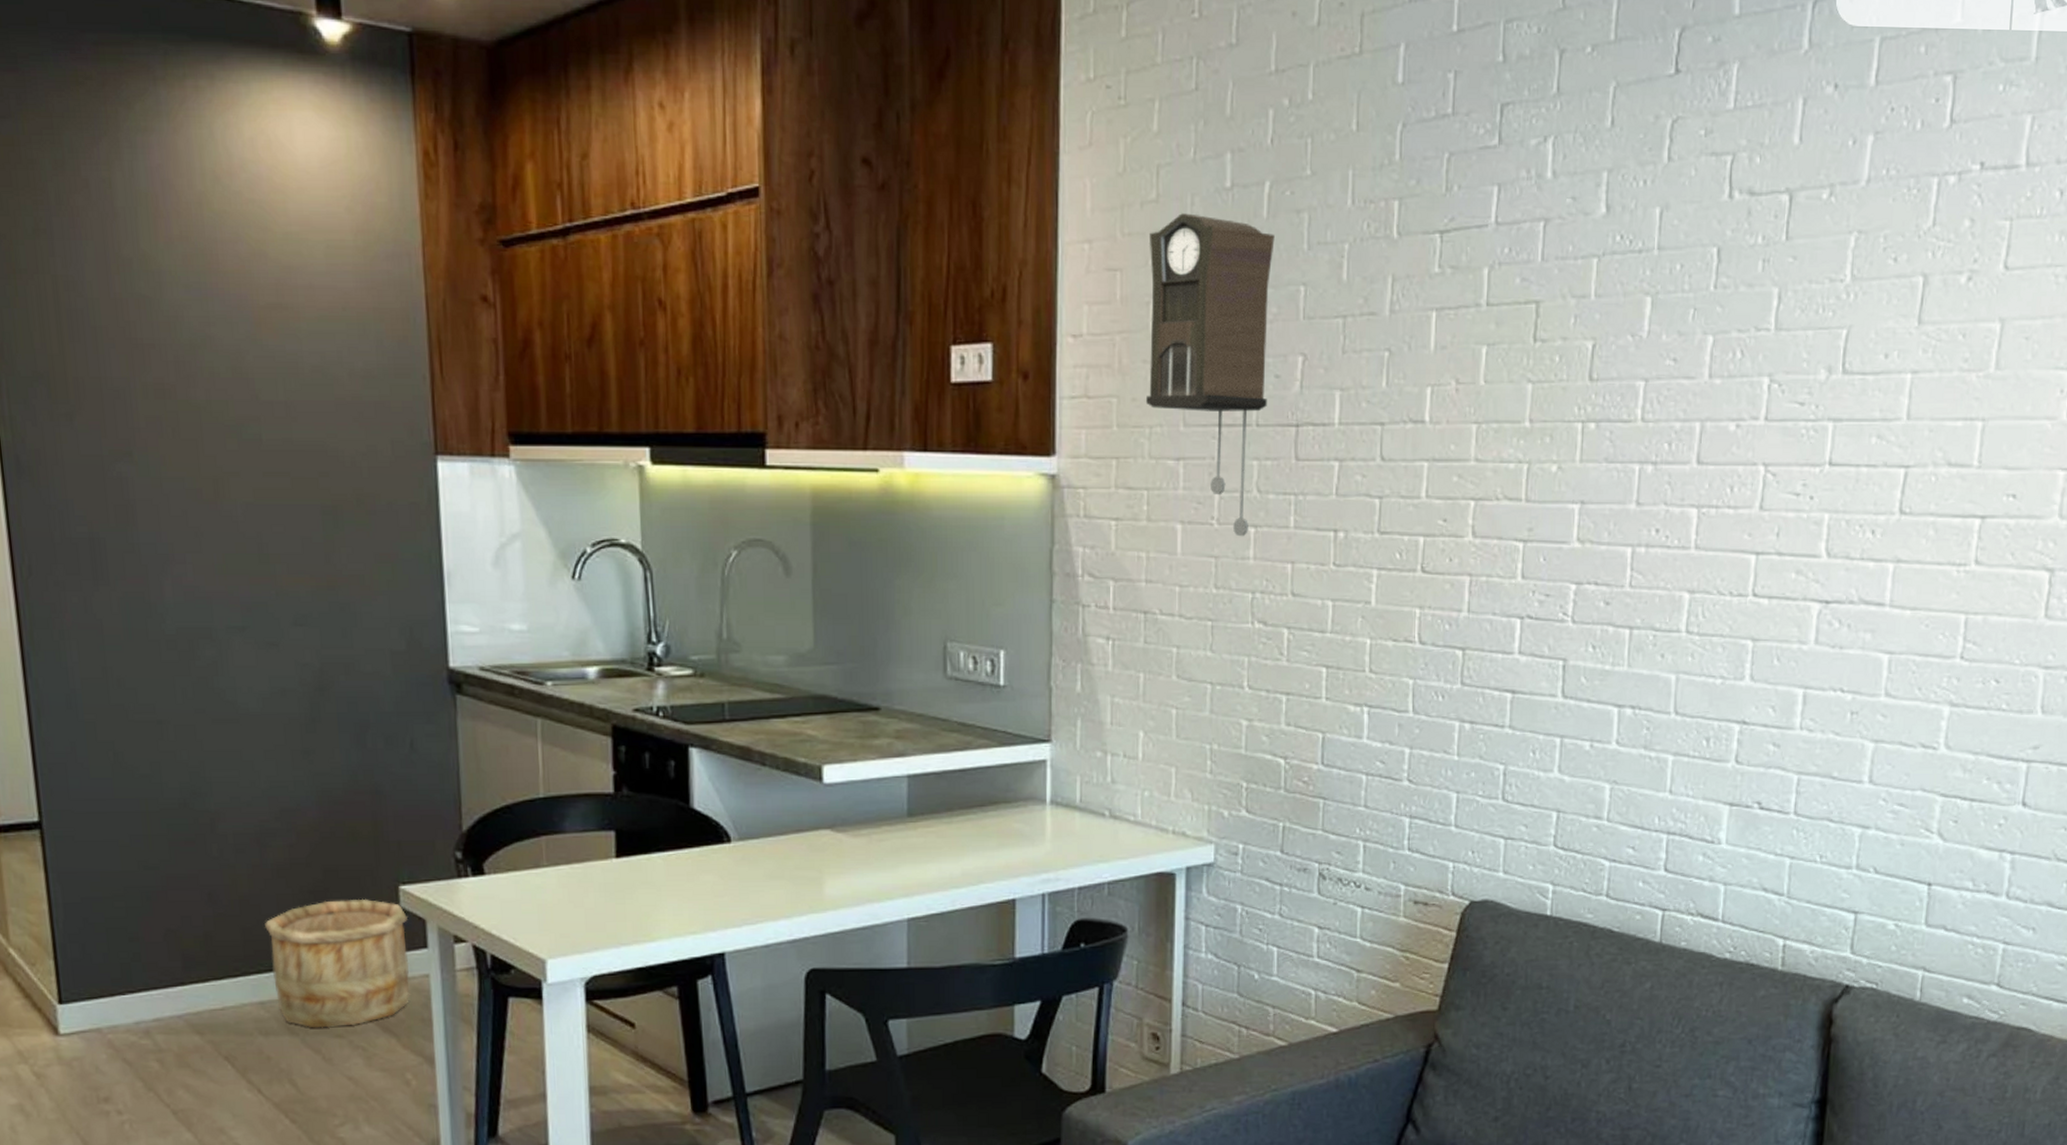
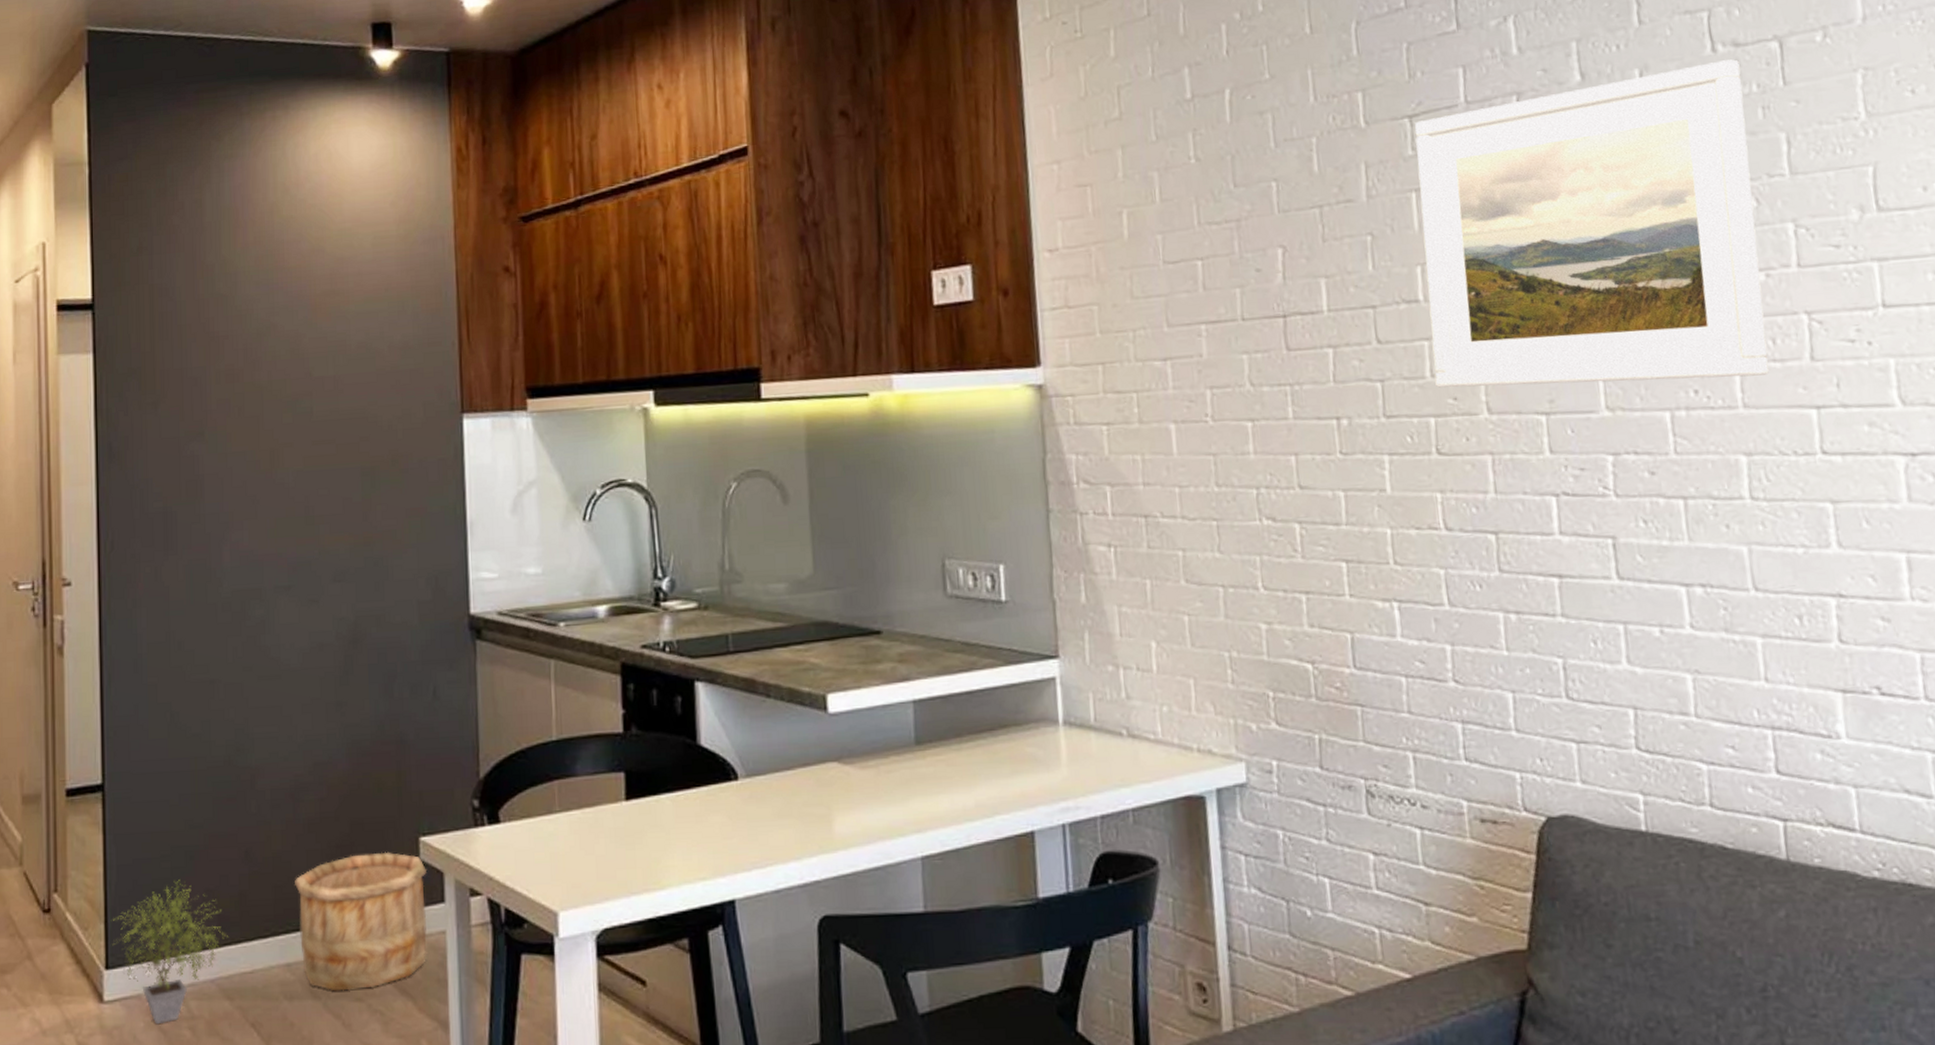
potted plant: none [63,919,196,1057] -> present [112,880,229,1025]
pendulum clock: present [1145,213,1275,537] -> none [1116,126,1251,432]
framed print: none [1429,208,1751,520] -> present [1414,59,1769,388]

